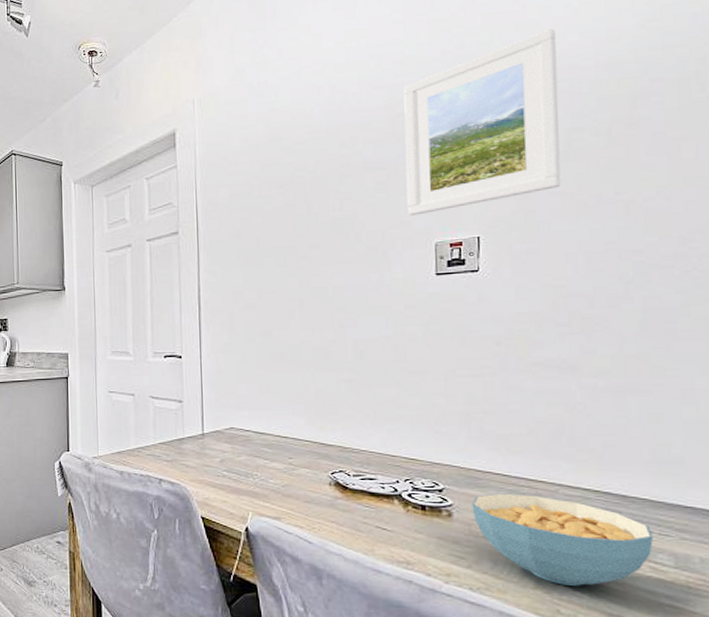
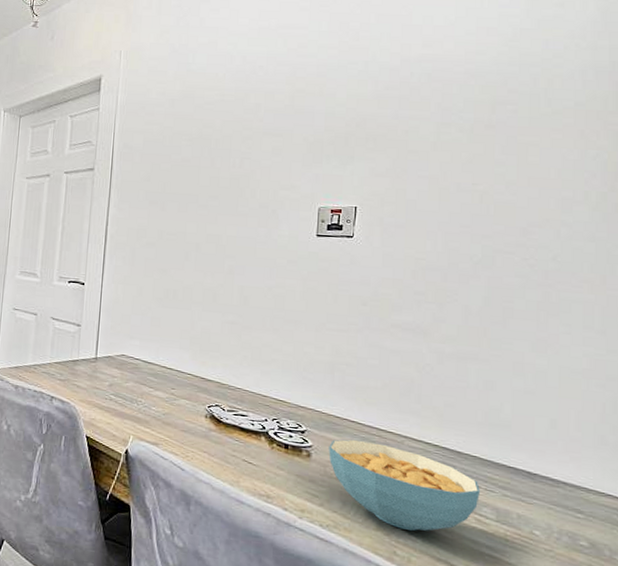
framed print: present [403,28,561,216] -> none [297,34,434,181]

